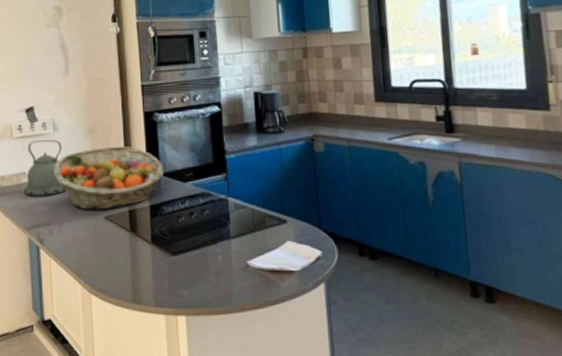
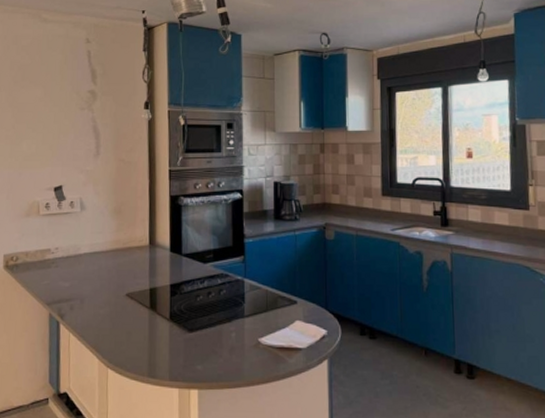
kettle: present [24,140,66,196] -> none [48,219,89,273]
fruit basket: present [54,145,165,210] -> none [79,226,186,288]

